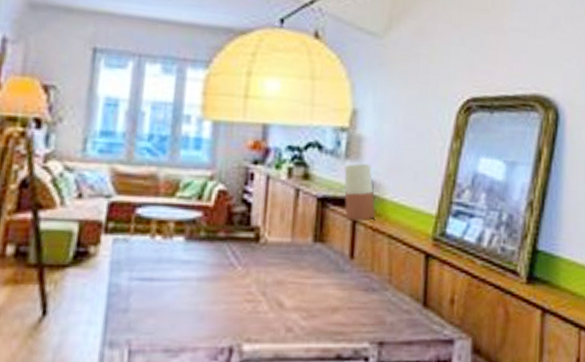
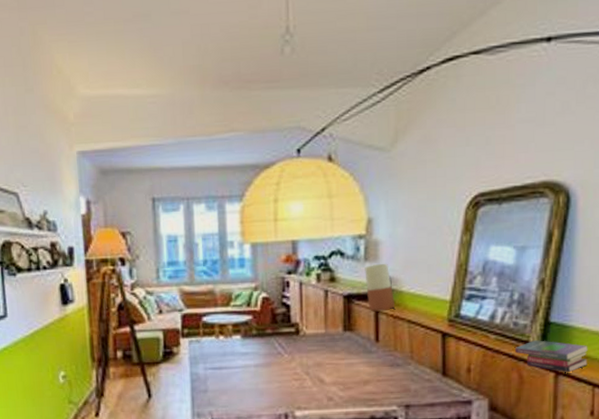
books: none [501,270,575,311] -> present [514,340,588,373]

